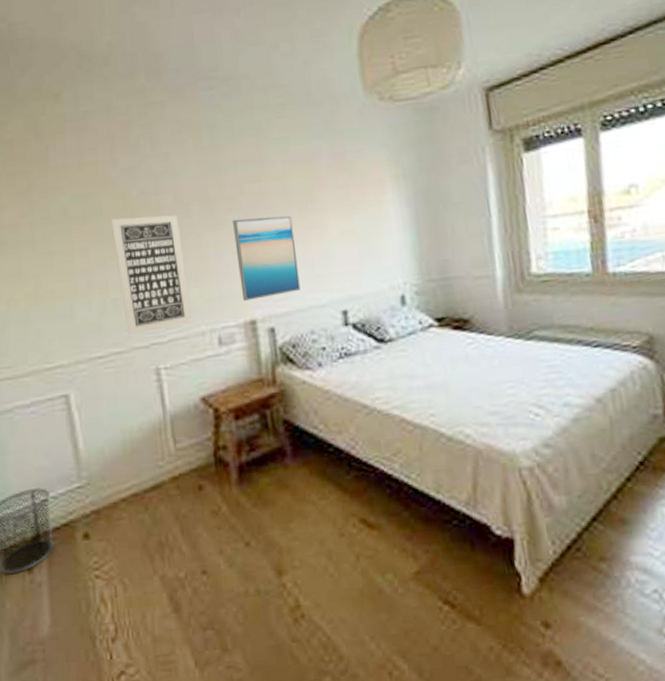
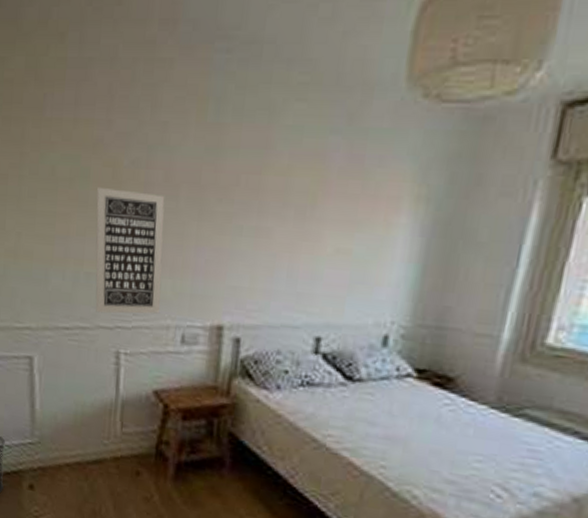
wall art: present [233,215,301,301] -> none [214,212,285,306]

